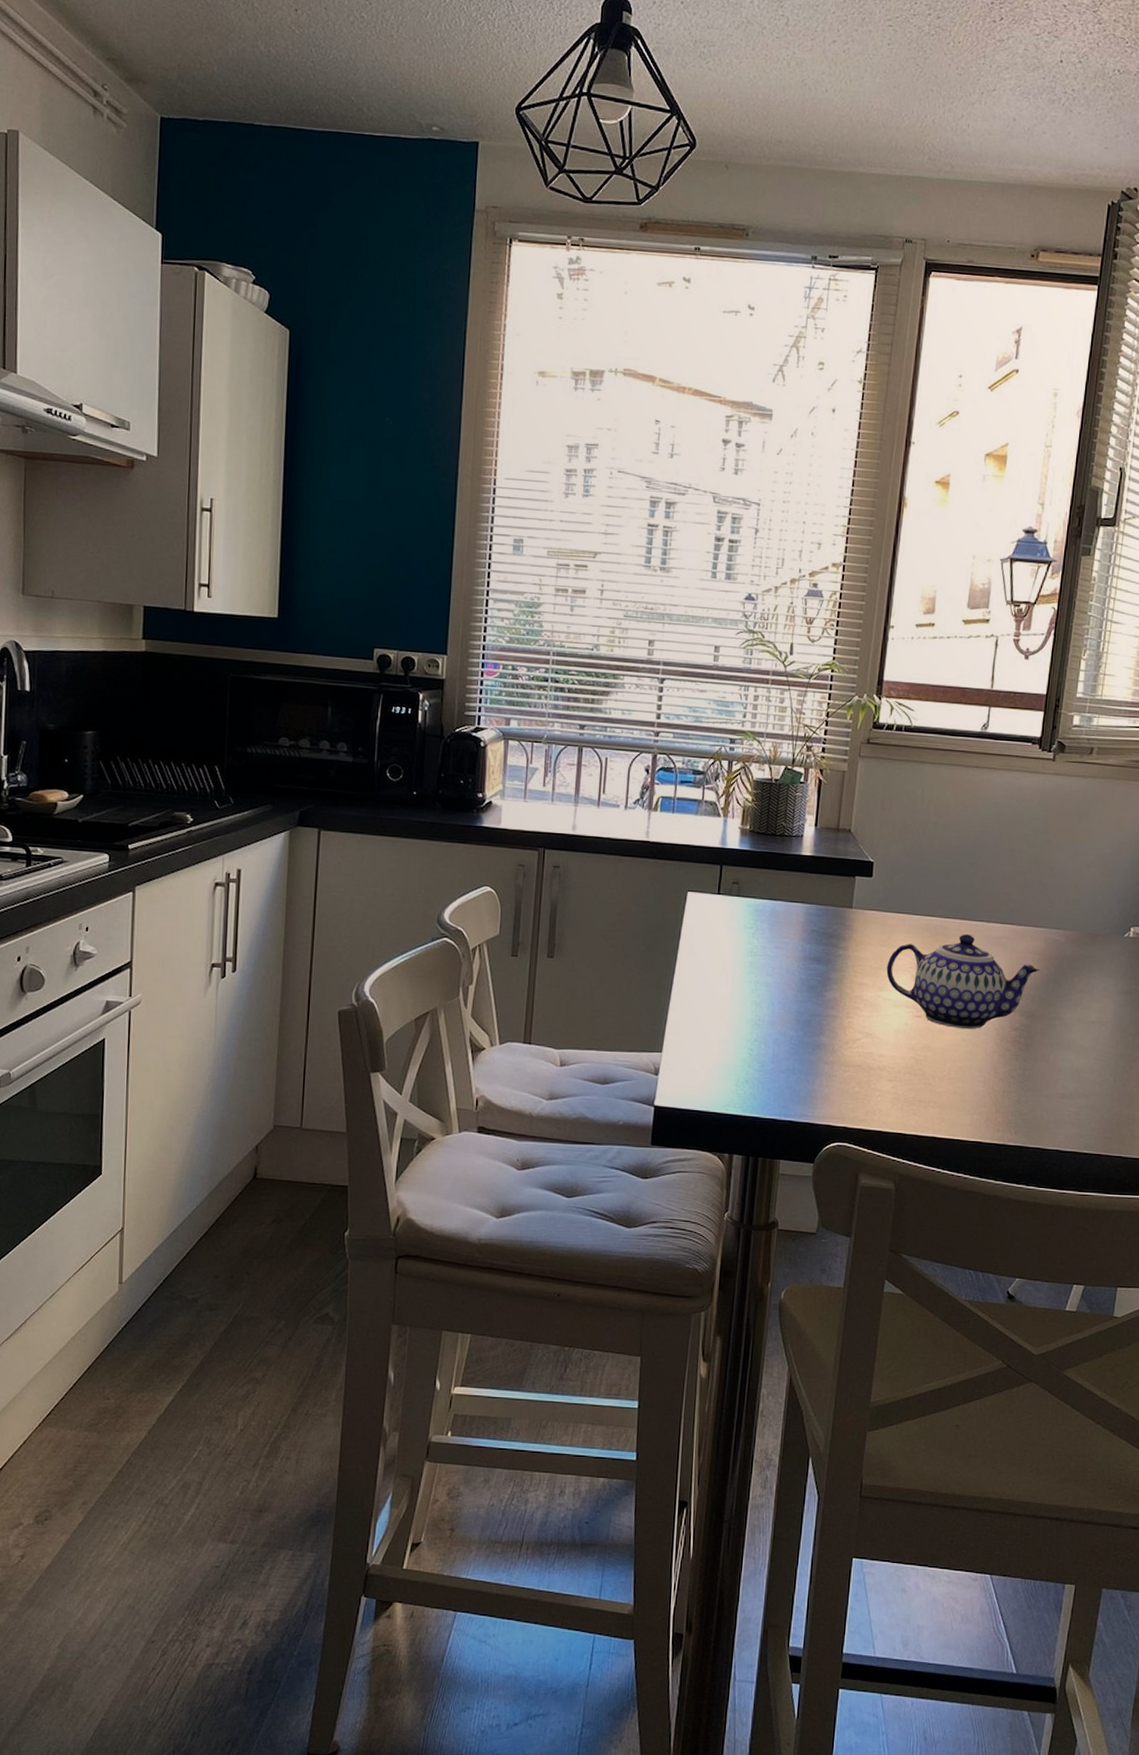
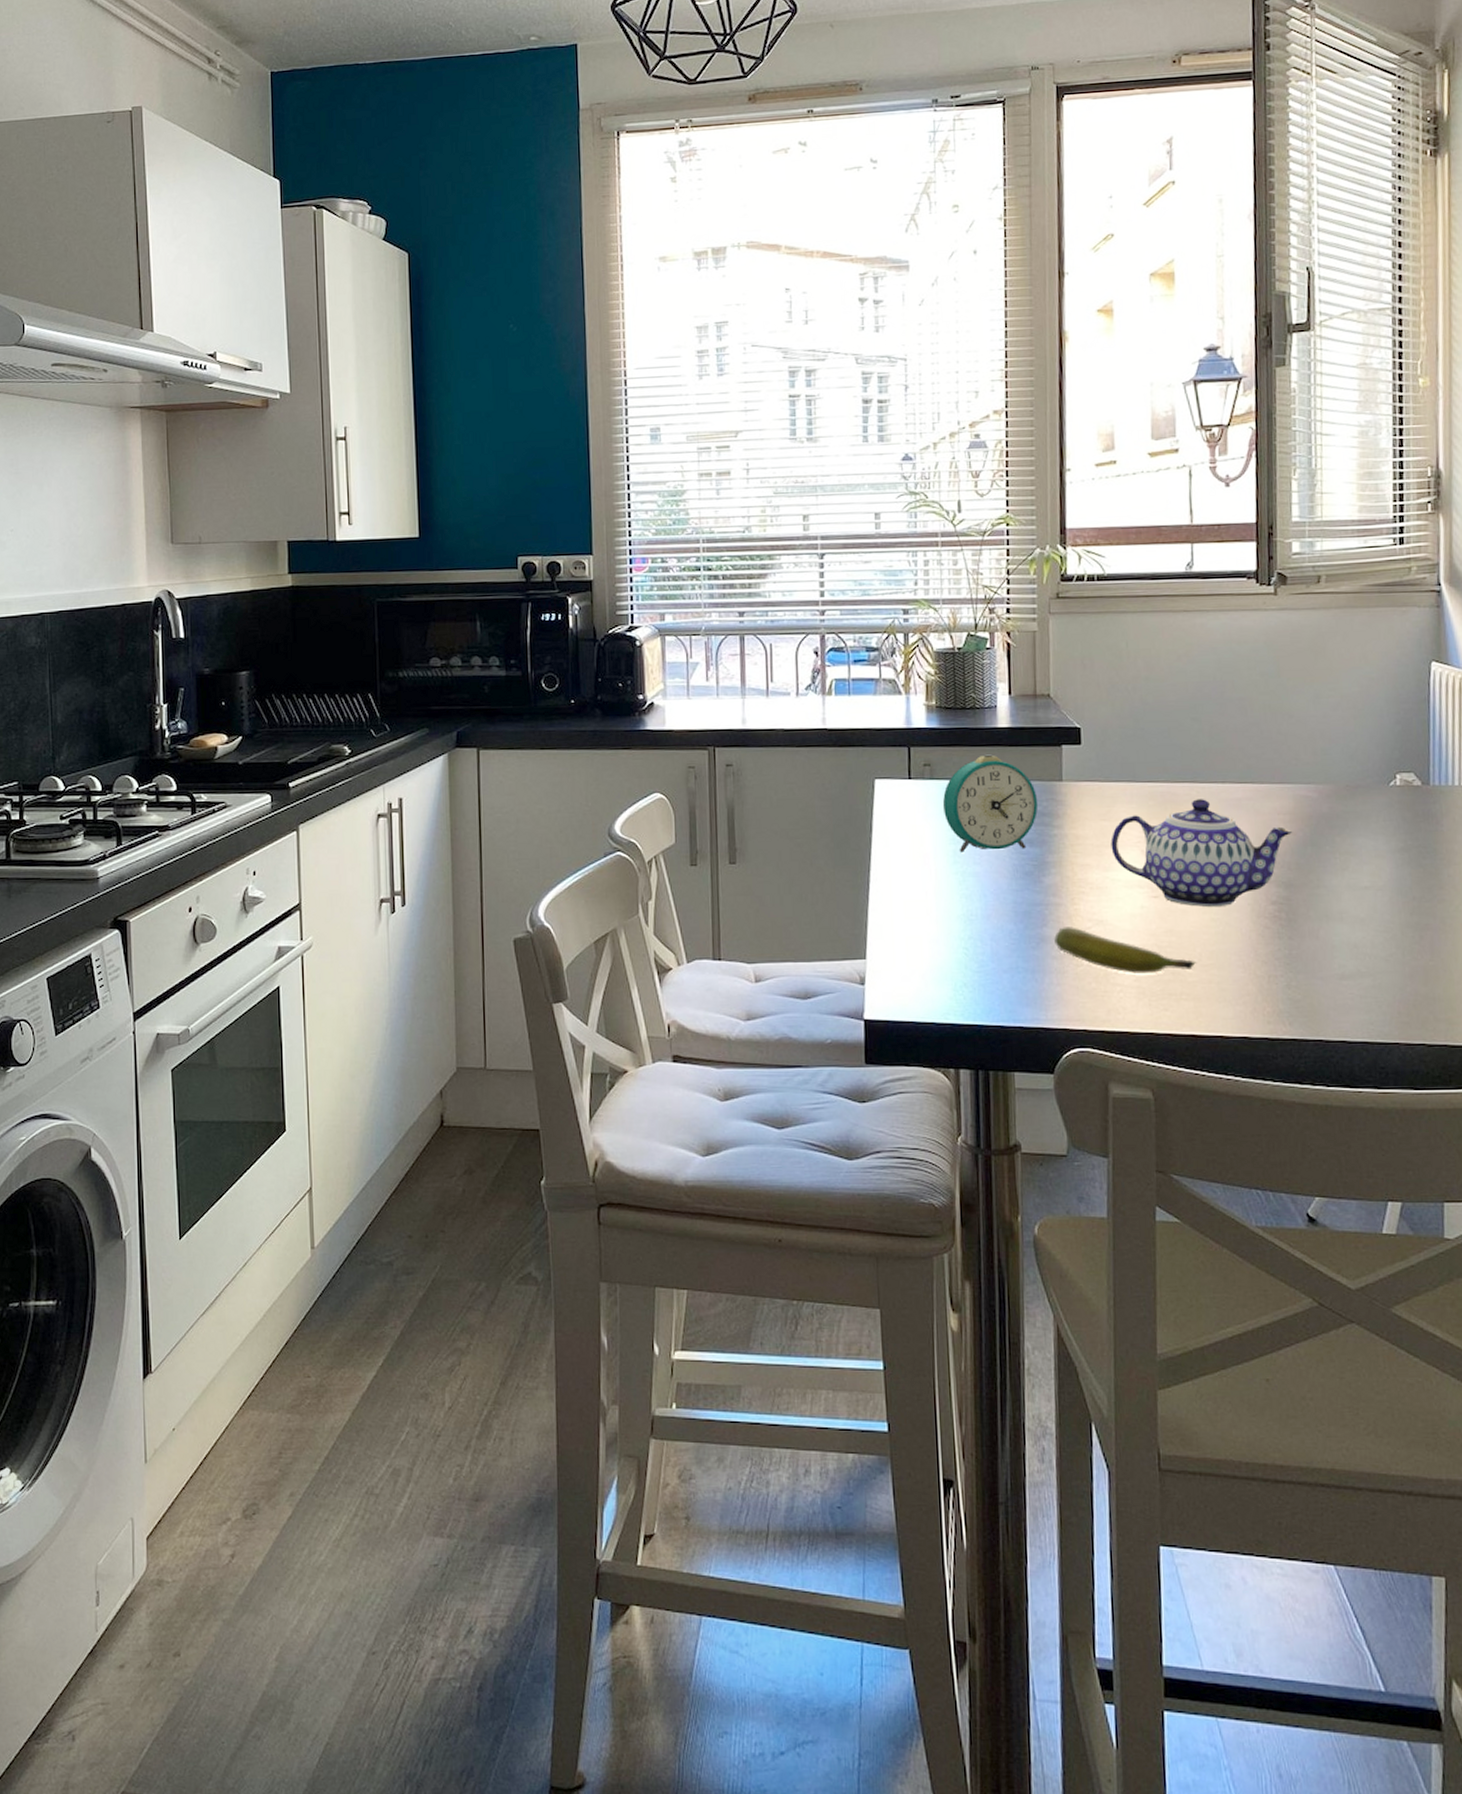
alarm clock: none [745,878,829,966] -> present [942,754,1038,853]
banana: none [828,1037,945,1082] -> present [1054,927,1196,973]

